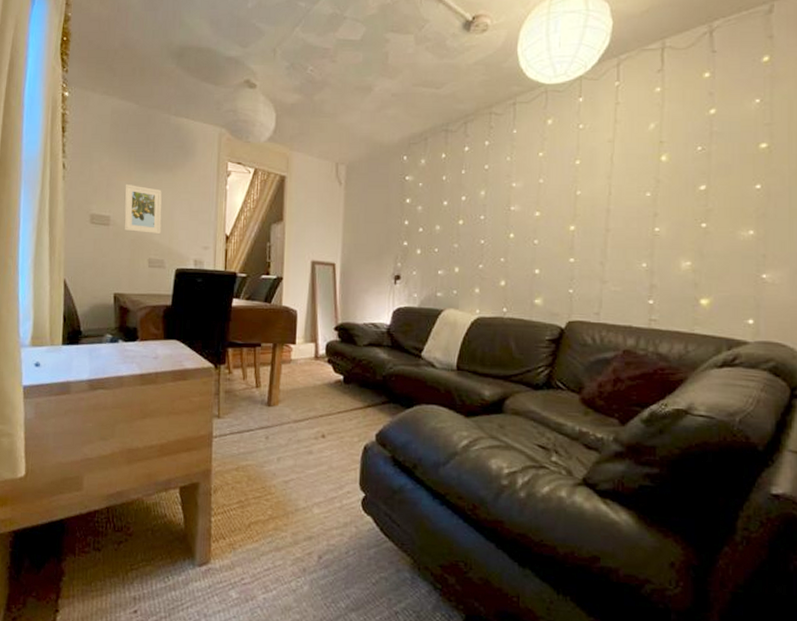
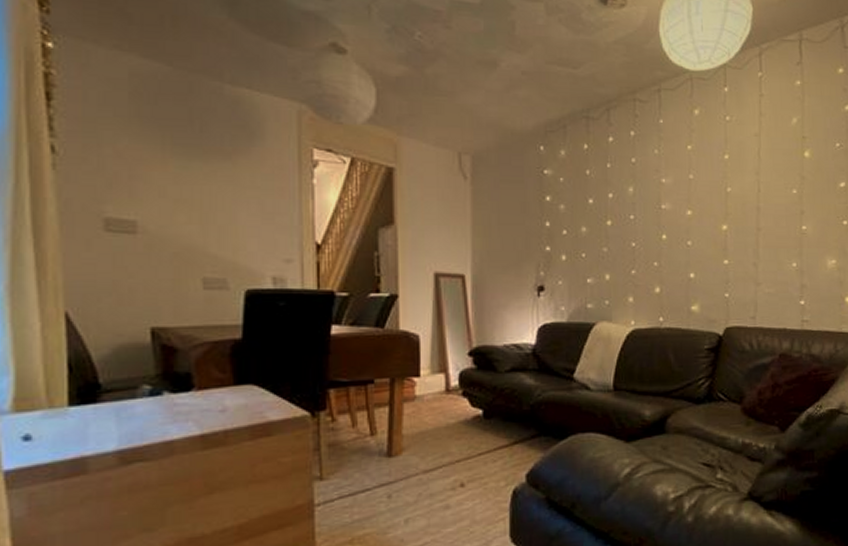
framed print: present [124,183,162,235] -> none [158,175,219,245]

